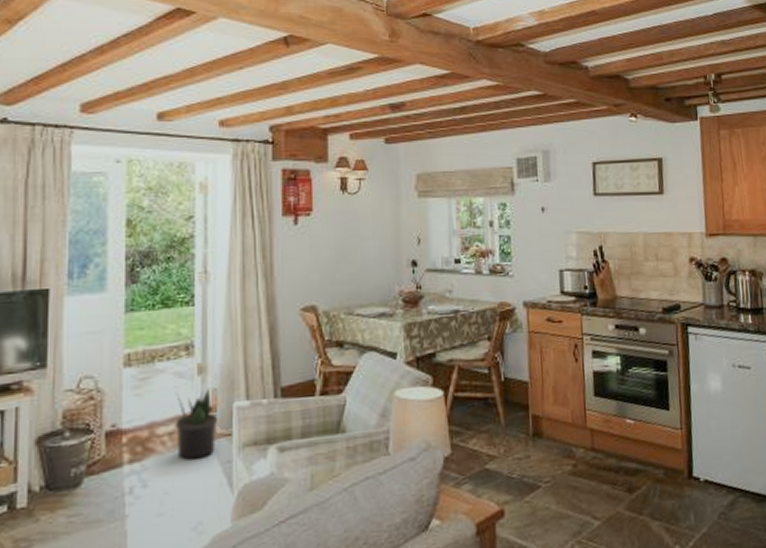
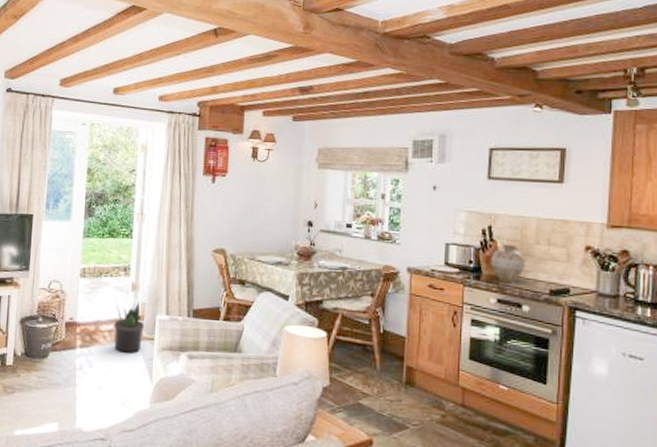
ceramic jug: none [605,263,639,308] -> present [491,244,526,284]

